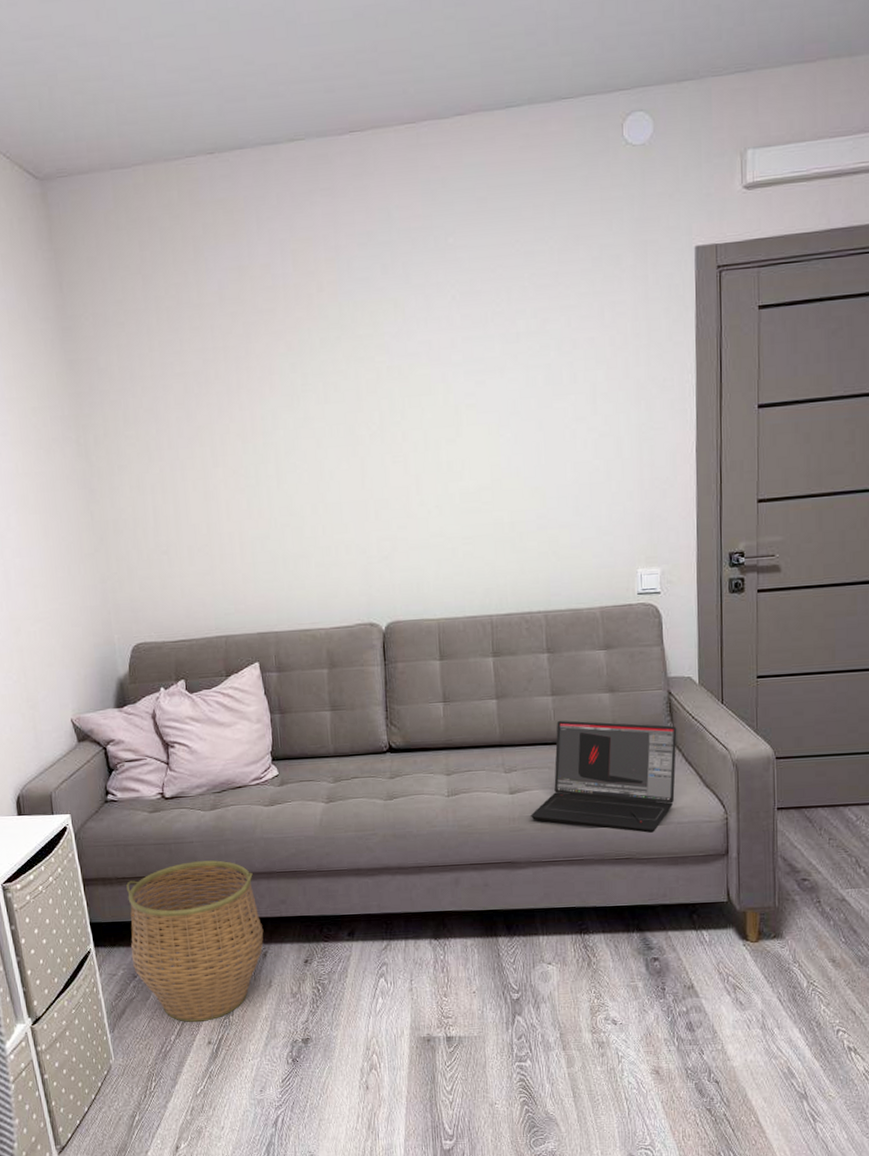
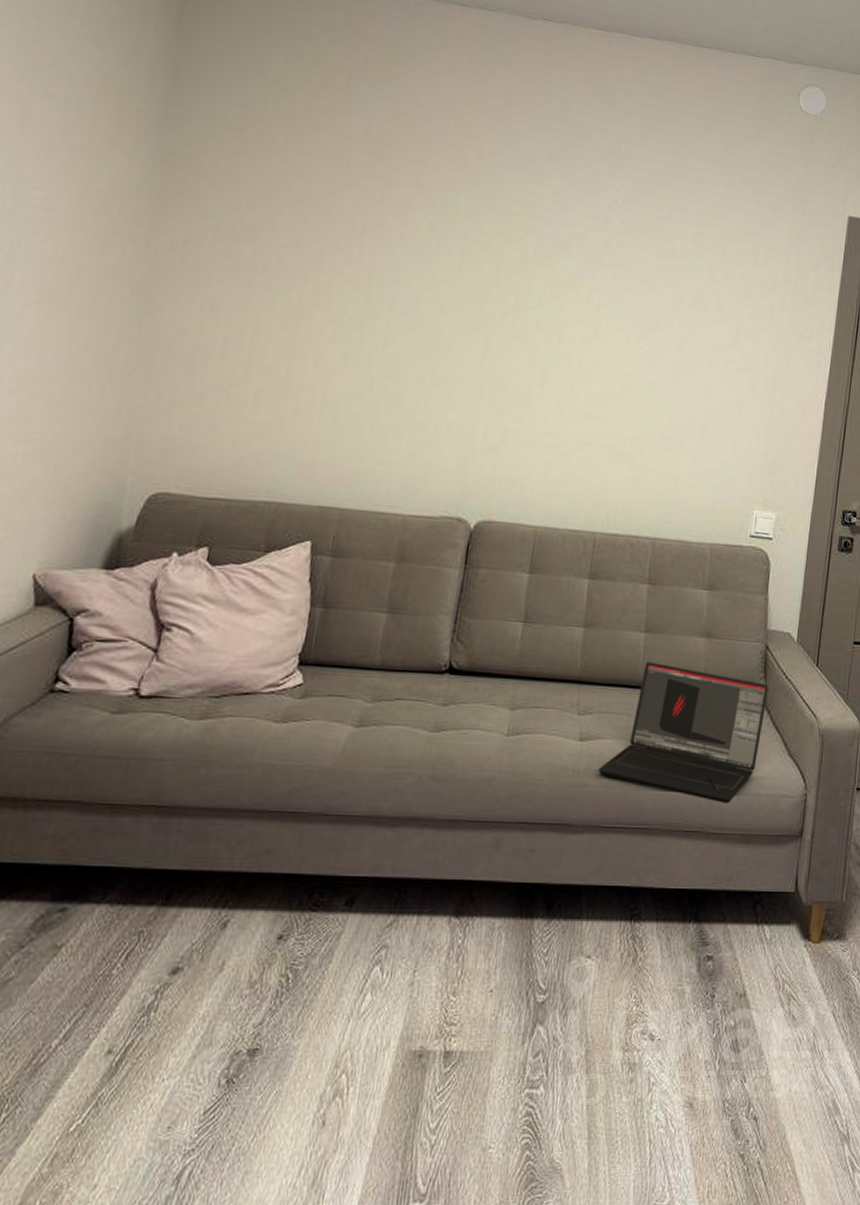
basket: present [126,860,264,1022] -> none [24,786,236,1019]

